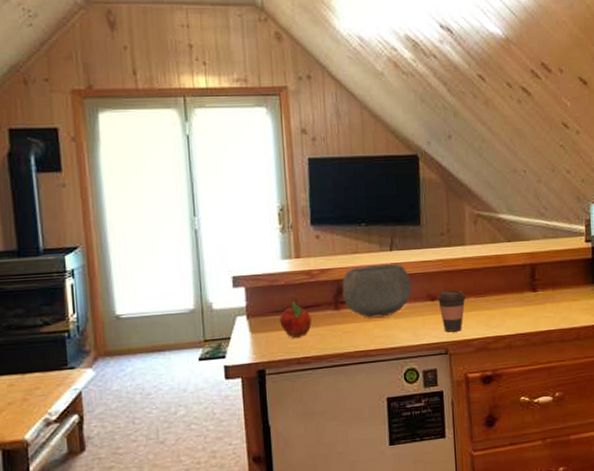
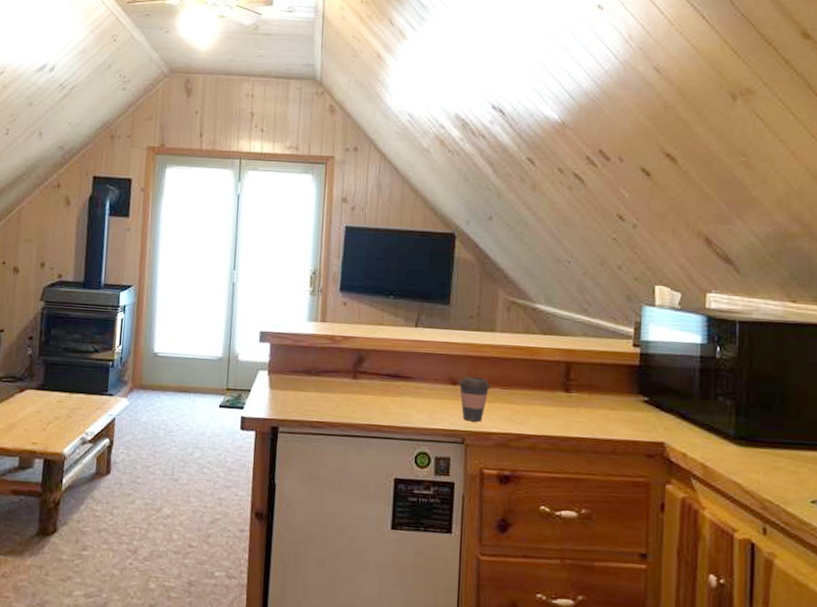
fruit: present [280,299,312,339] -> none [298,362,329,402]
bowl: present [342,264,412,318] -> none [362,339,434,394]

